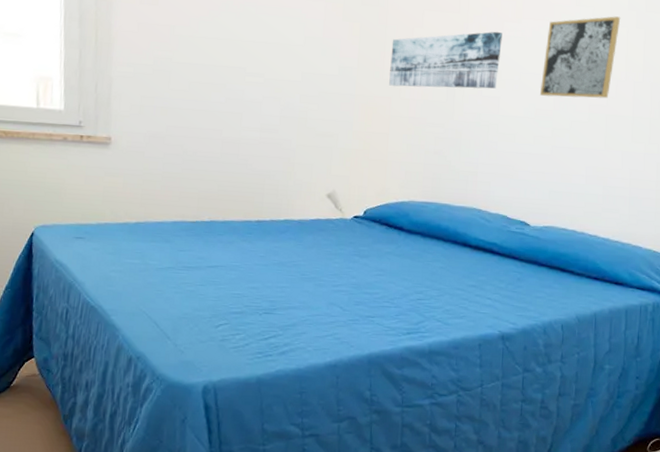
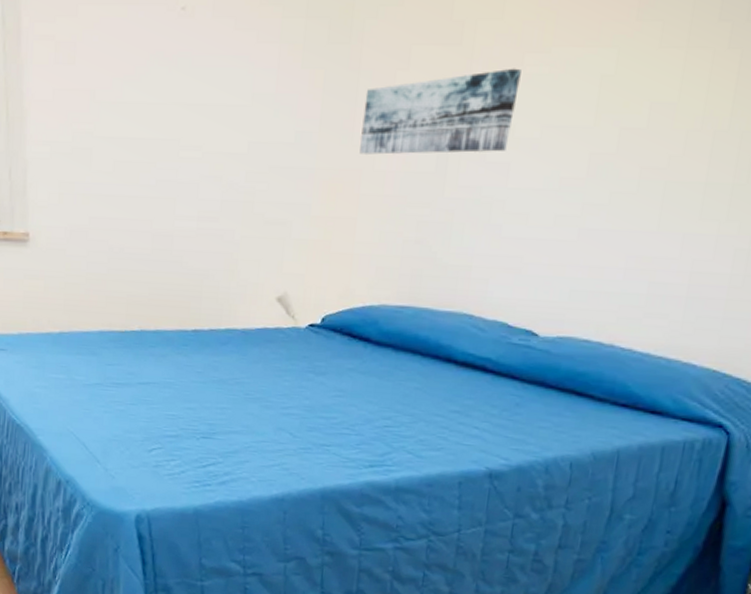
wall art: present [539,16,621,99] -> none [568,32,706,159]

